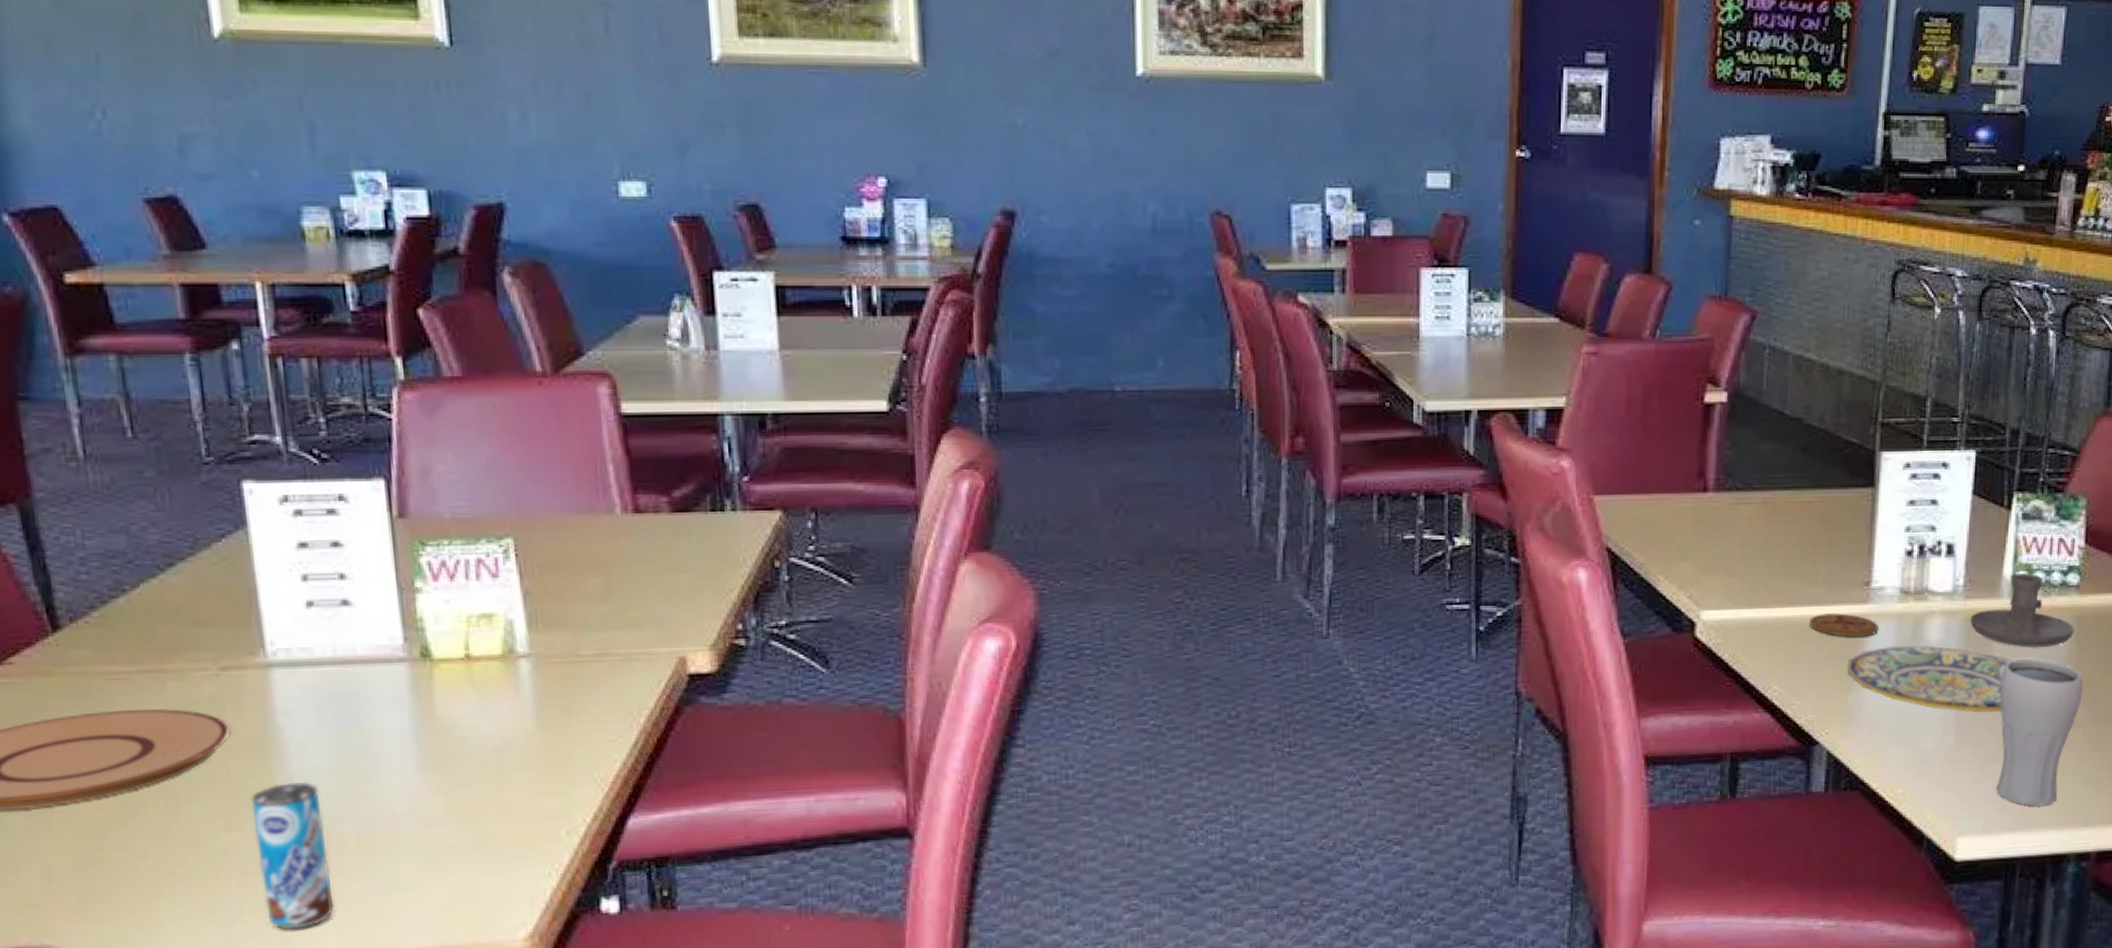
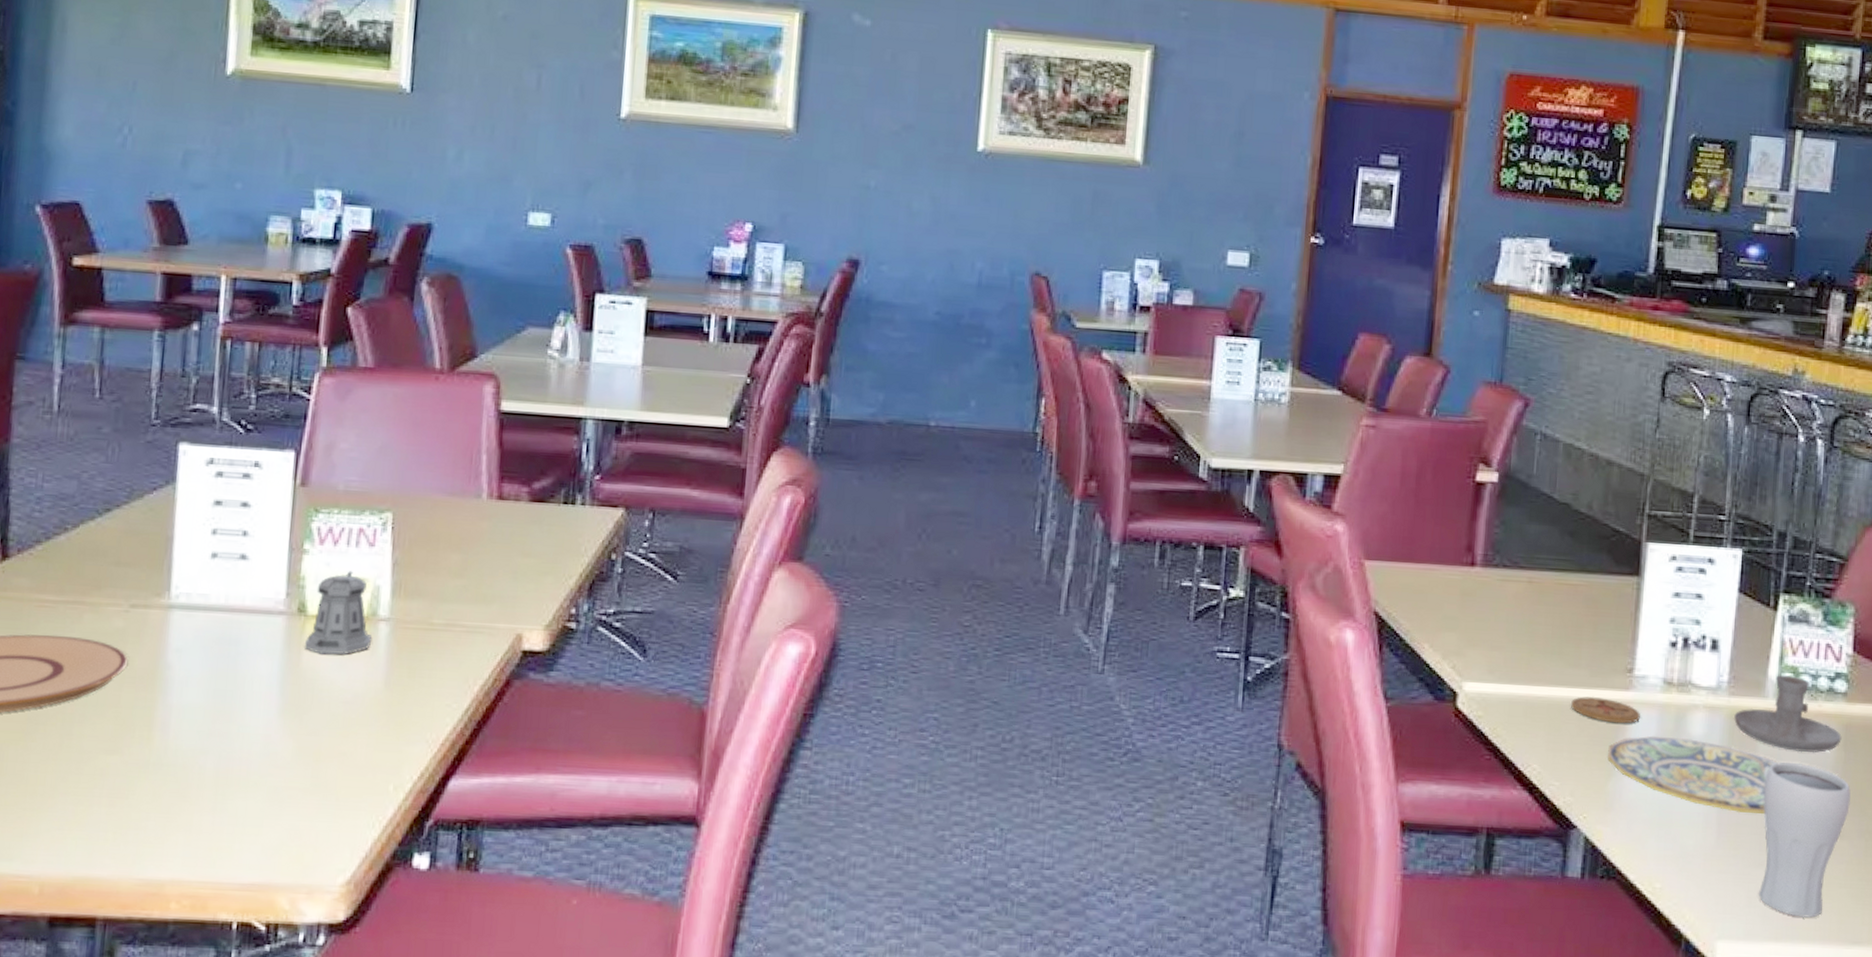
beverage can: present [250,781,335,930] -> none [126,714,192,853]
pepper shaker: none [435,607,514,700] -> present [304,571,372,655]

